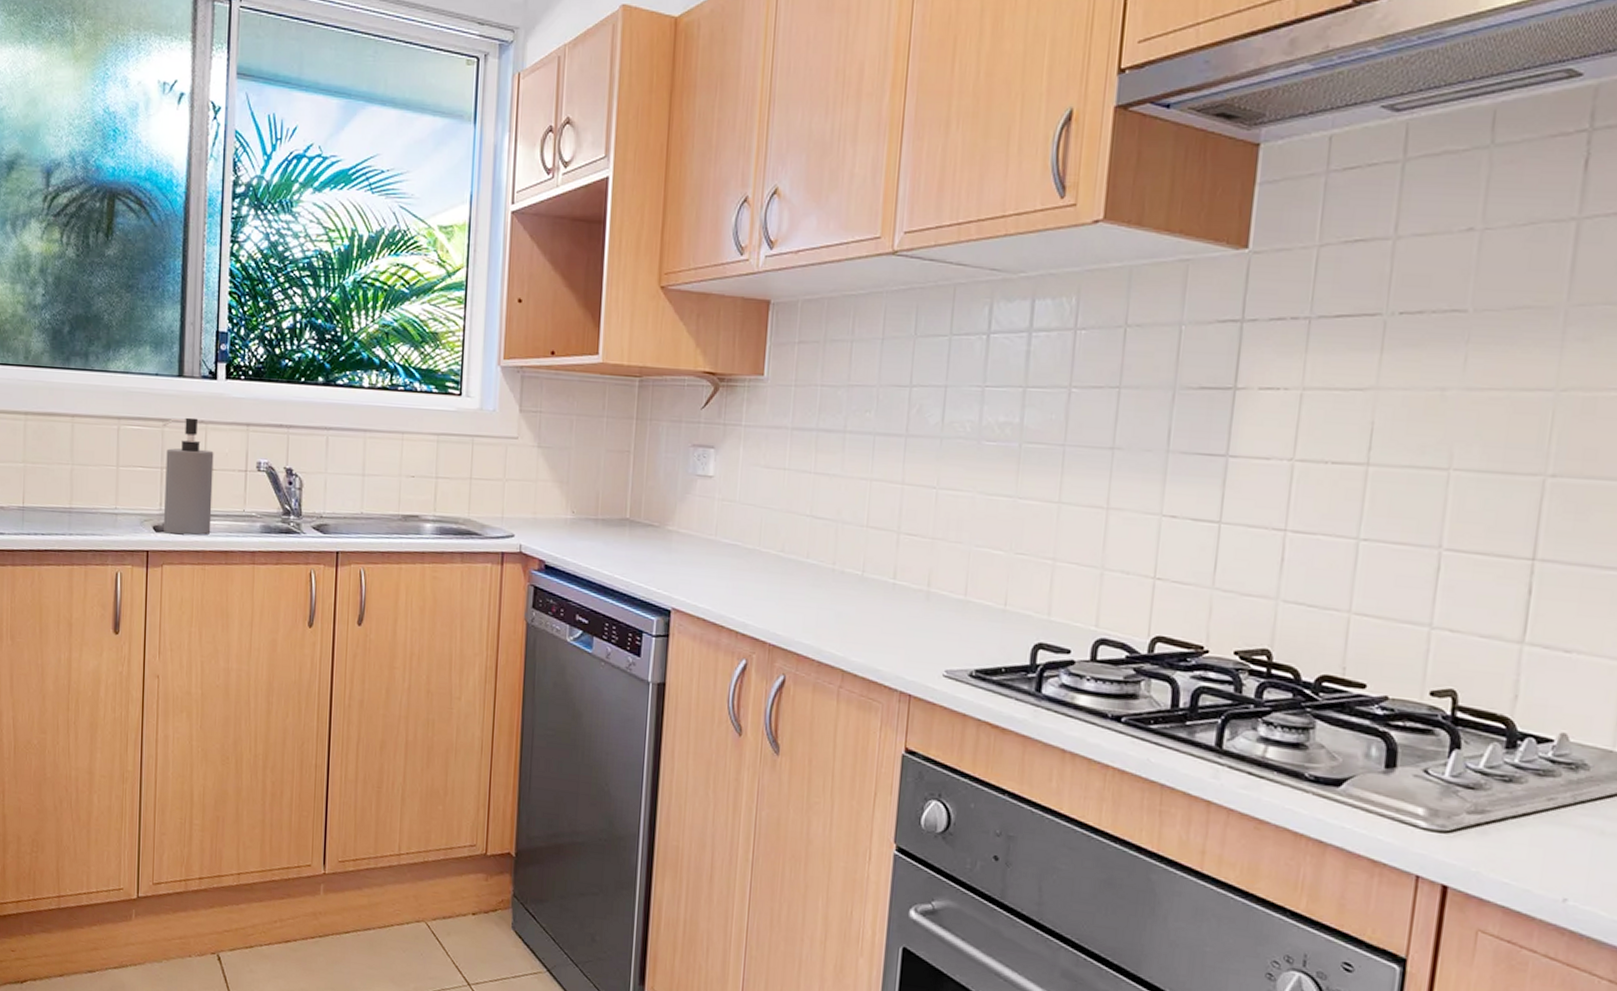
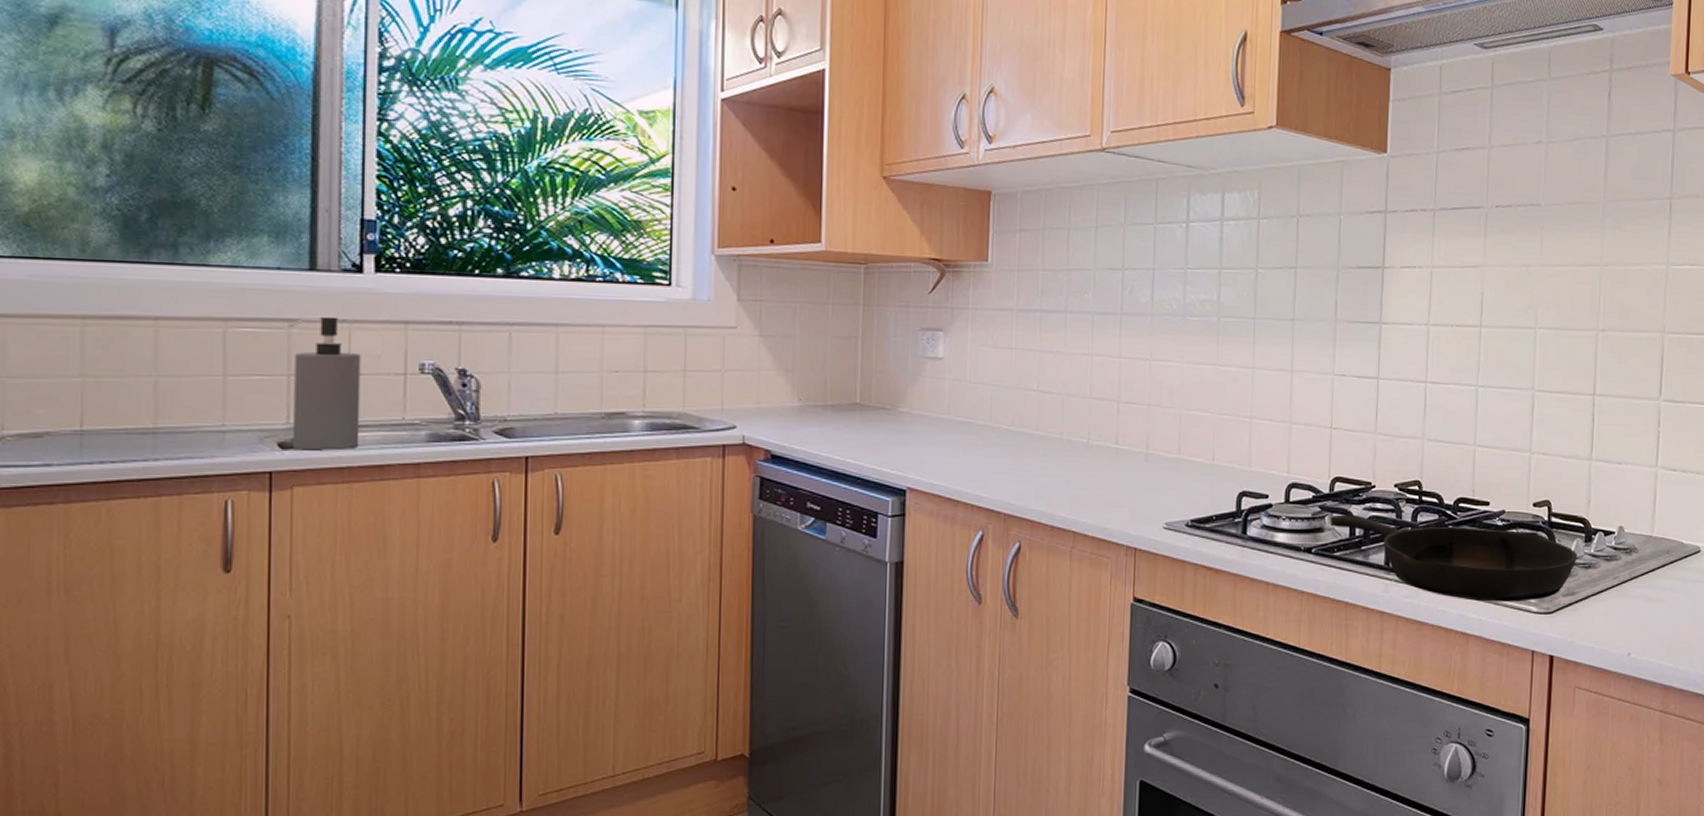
frying pan: none [1146,680,1493,814] -> present [1329,514,1578,602]

